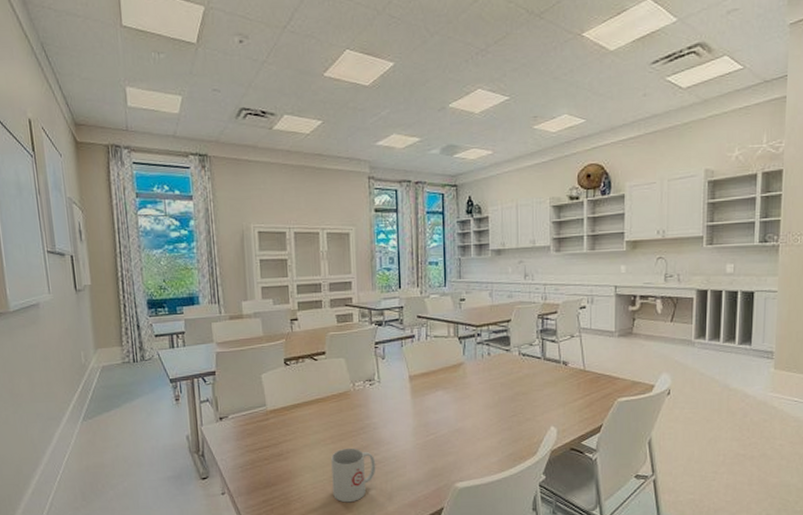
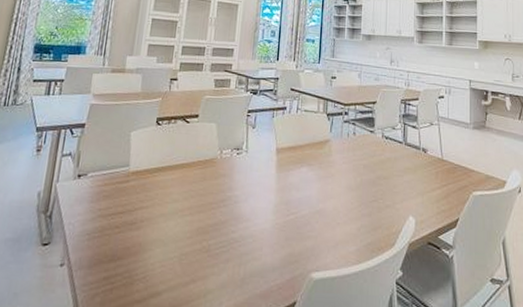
mug: present [331,448,376,503] -> none [181,221,232,288]

